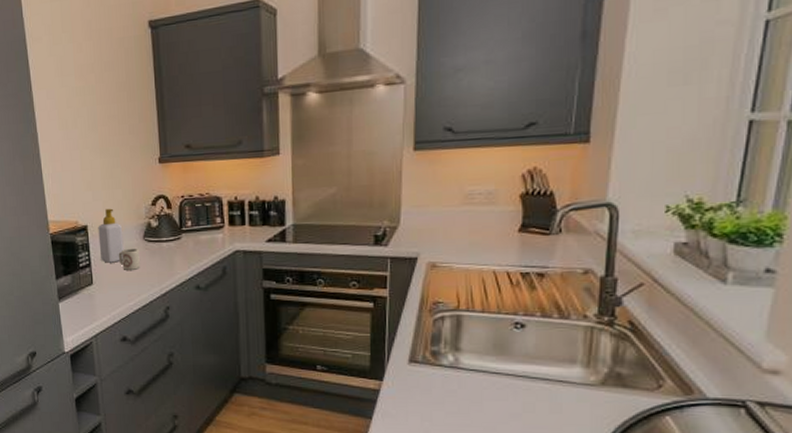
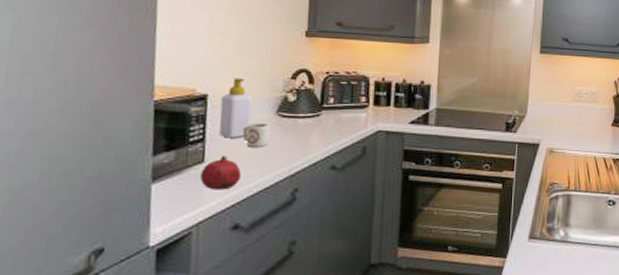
fruit: none [92,277,123,308] -> present [200,154,242,190]

